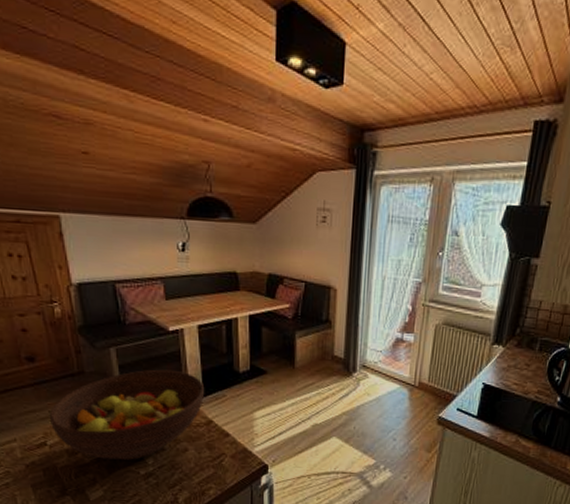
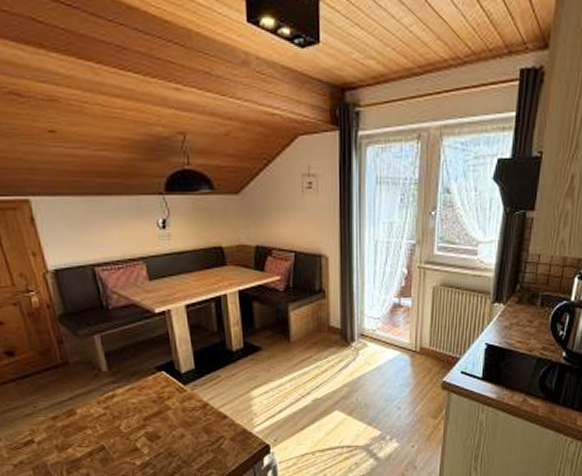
fruit bowl: present [49,369,205,460] -> none [34,353,198,452]

